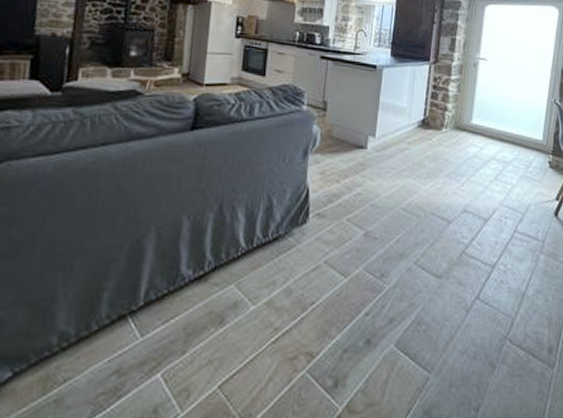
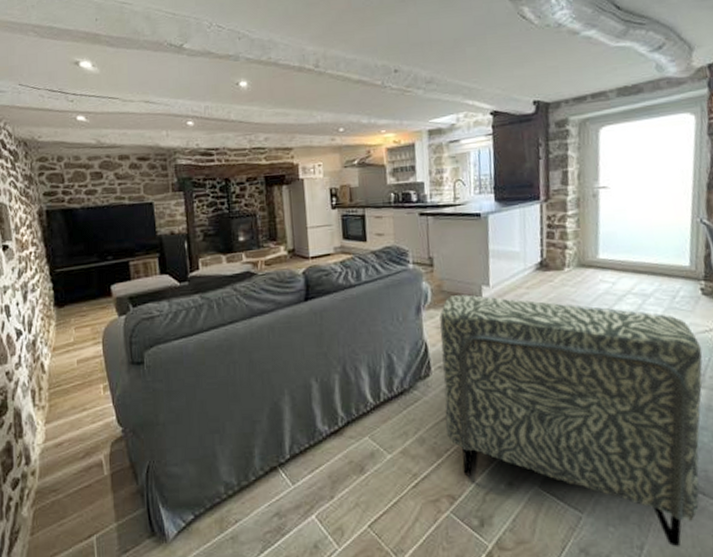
armchair: none [315,142,545,409] -> present [439,294,703,547]

